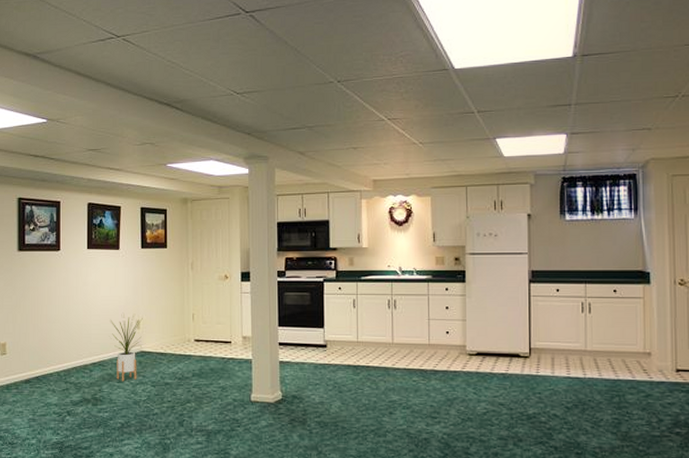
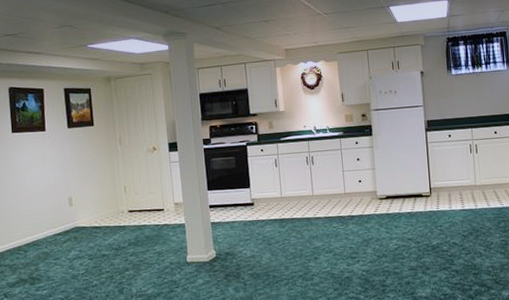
house plant: present [110,313,143,382] -> none [41,192,76,259]

